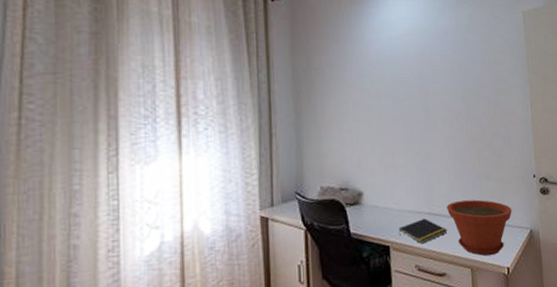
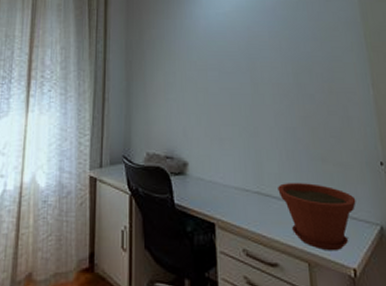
notepad: present [398,218,448,244] -> none [224,198,280,226]

